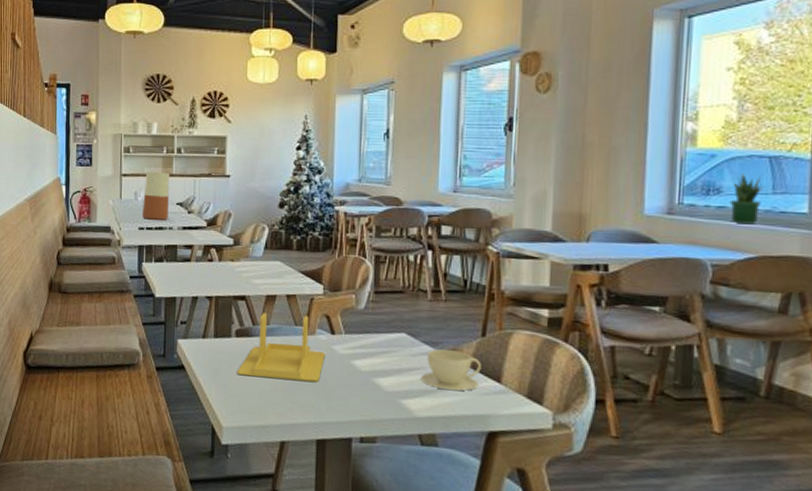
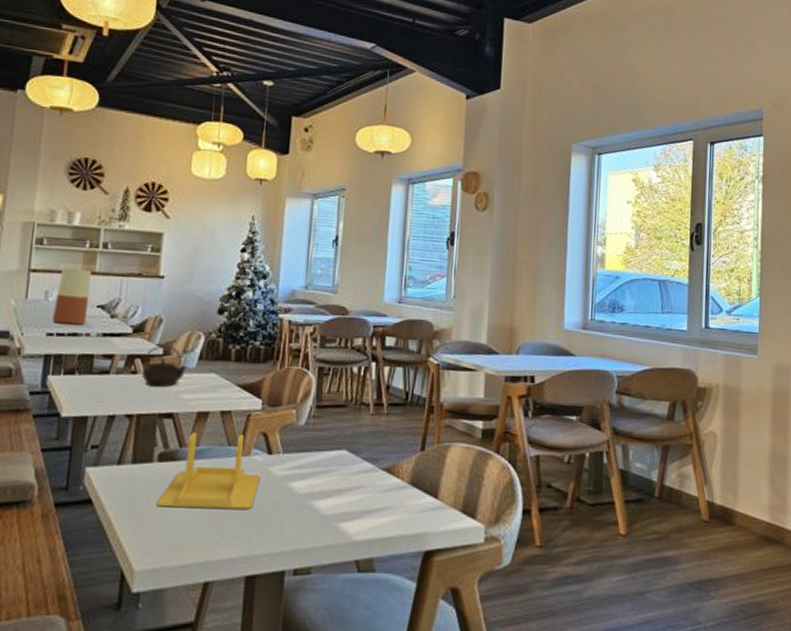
teapot: none [217,236,255,273] -> present [142,344,188,387]
teacup: present [421,349,482,391] -> none [360,466,420,510]
planter: present [729,173,765,225] -> none [630,294,656,340]

